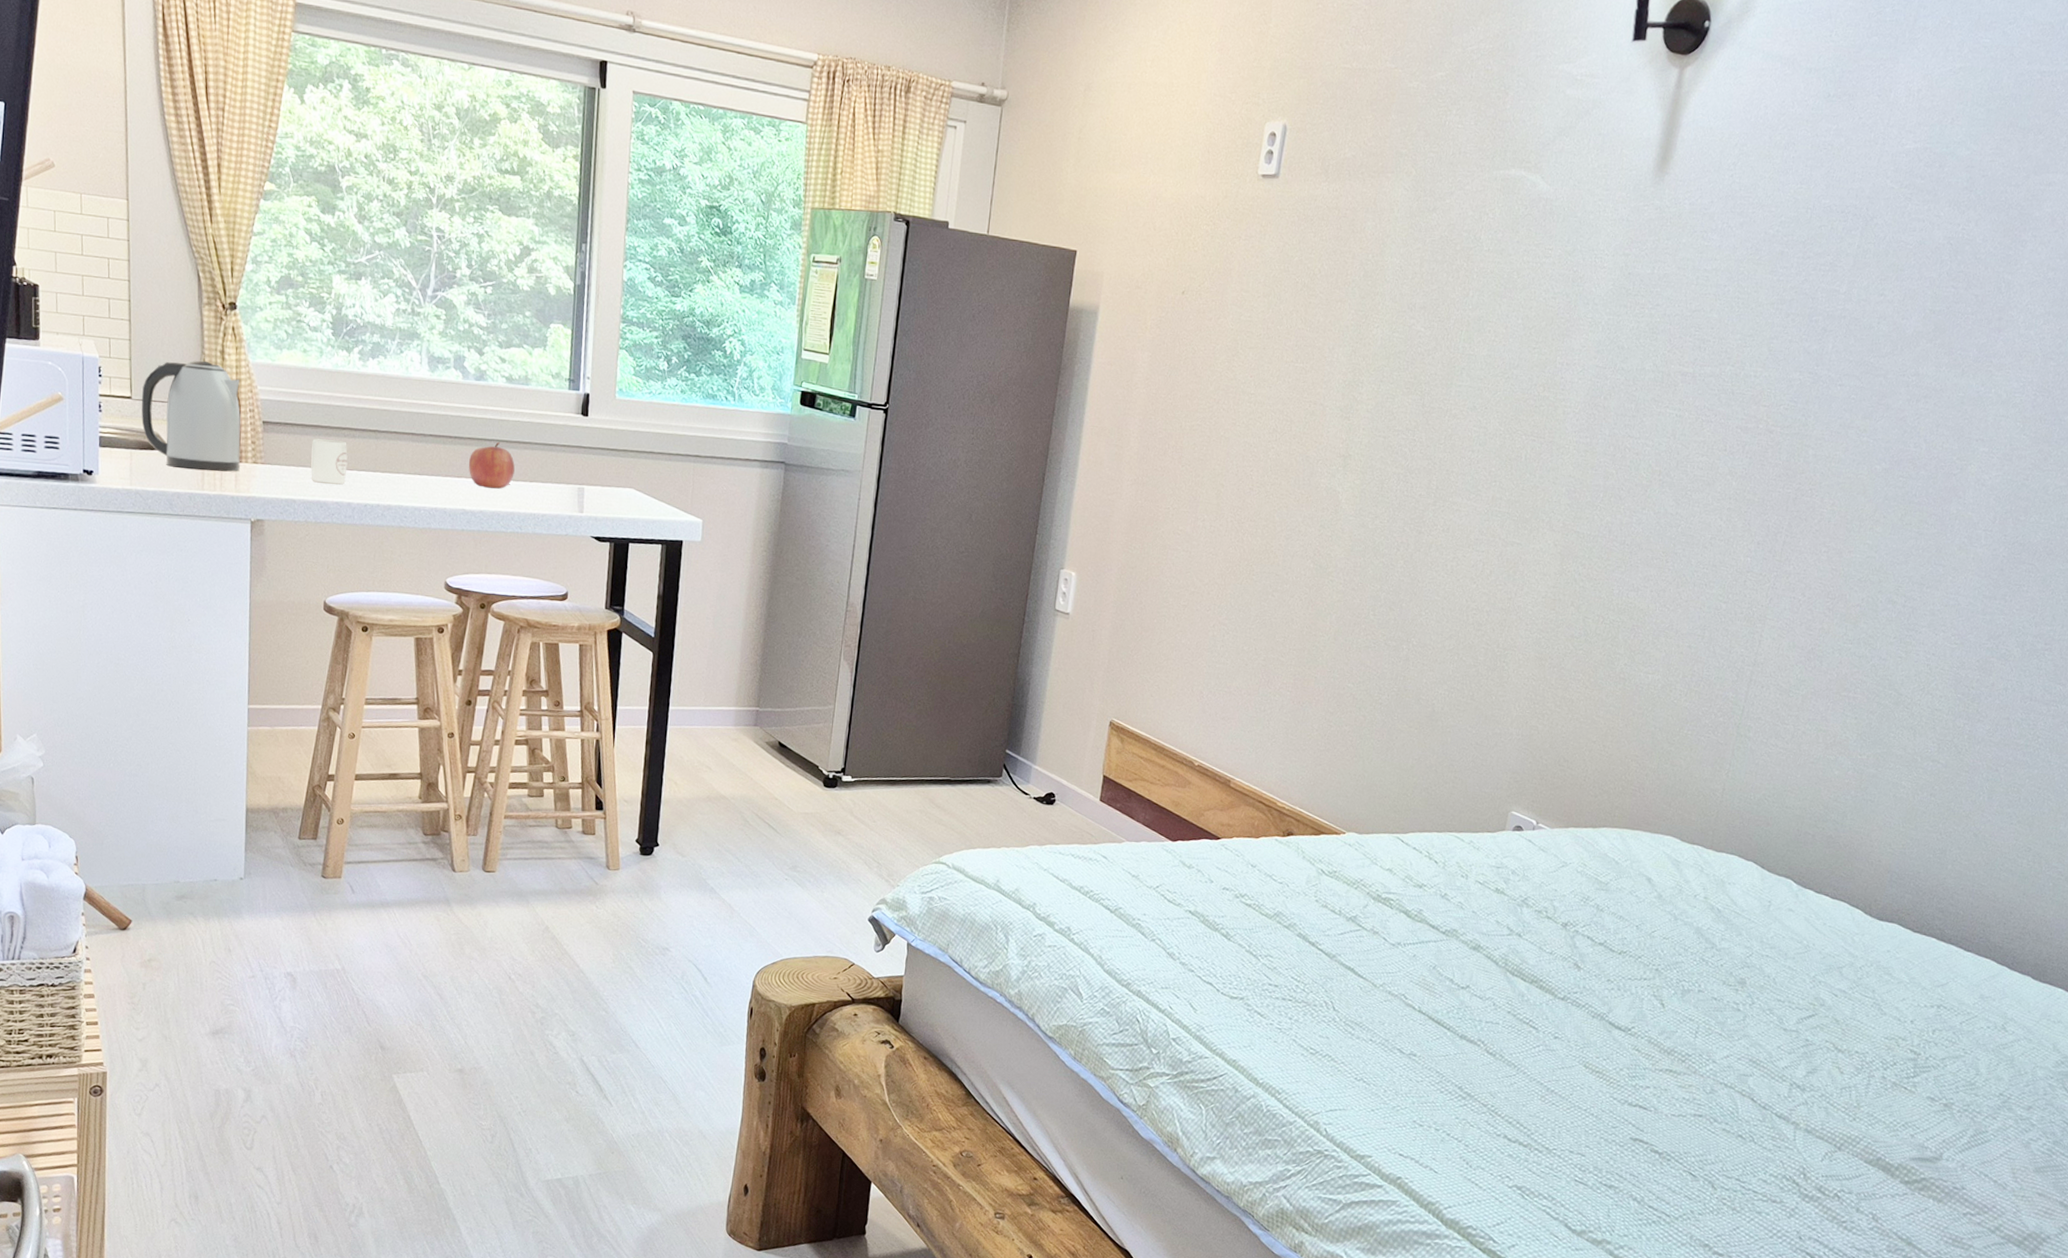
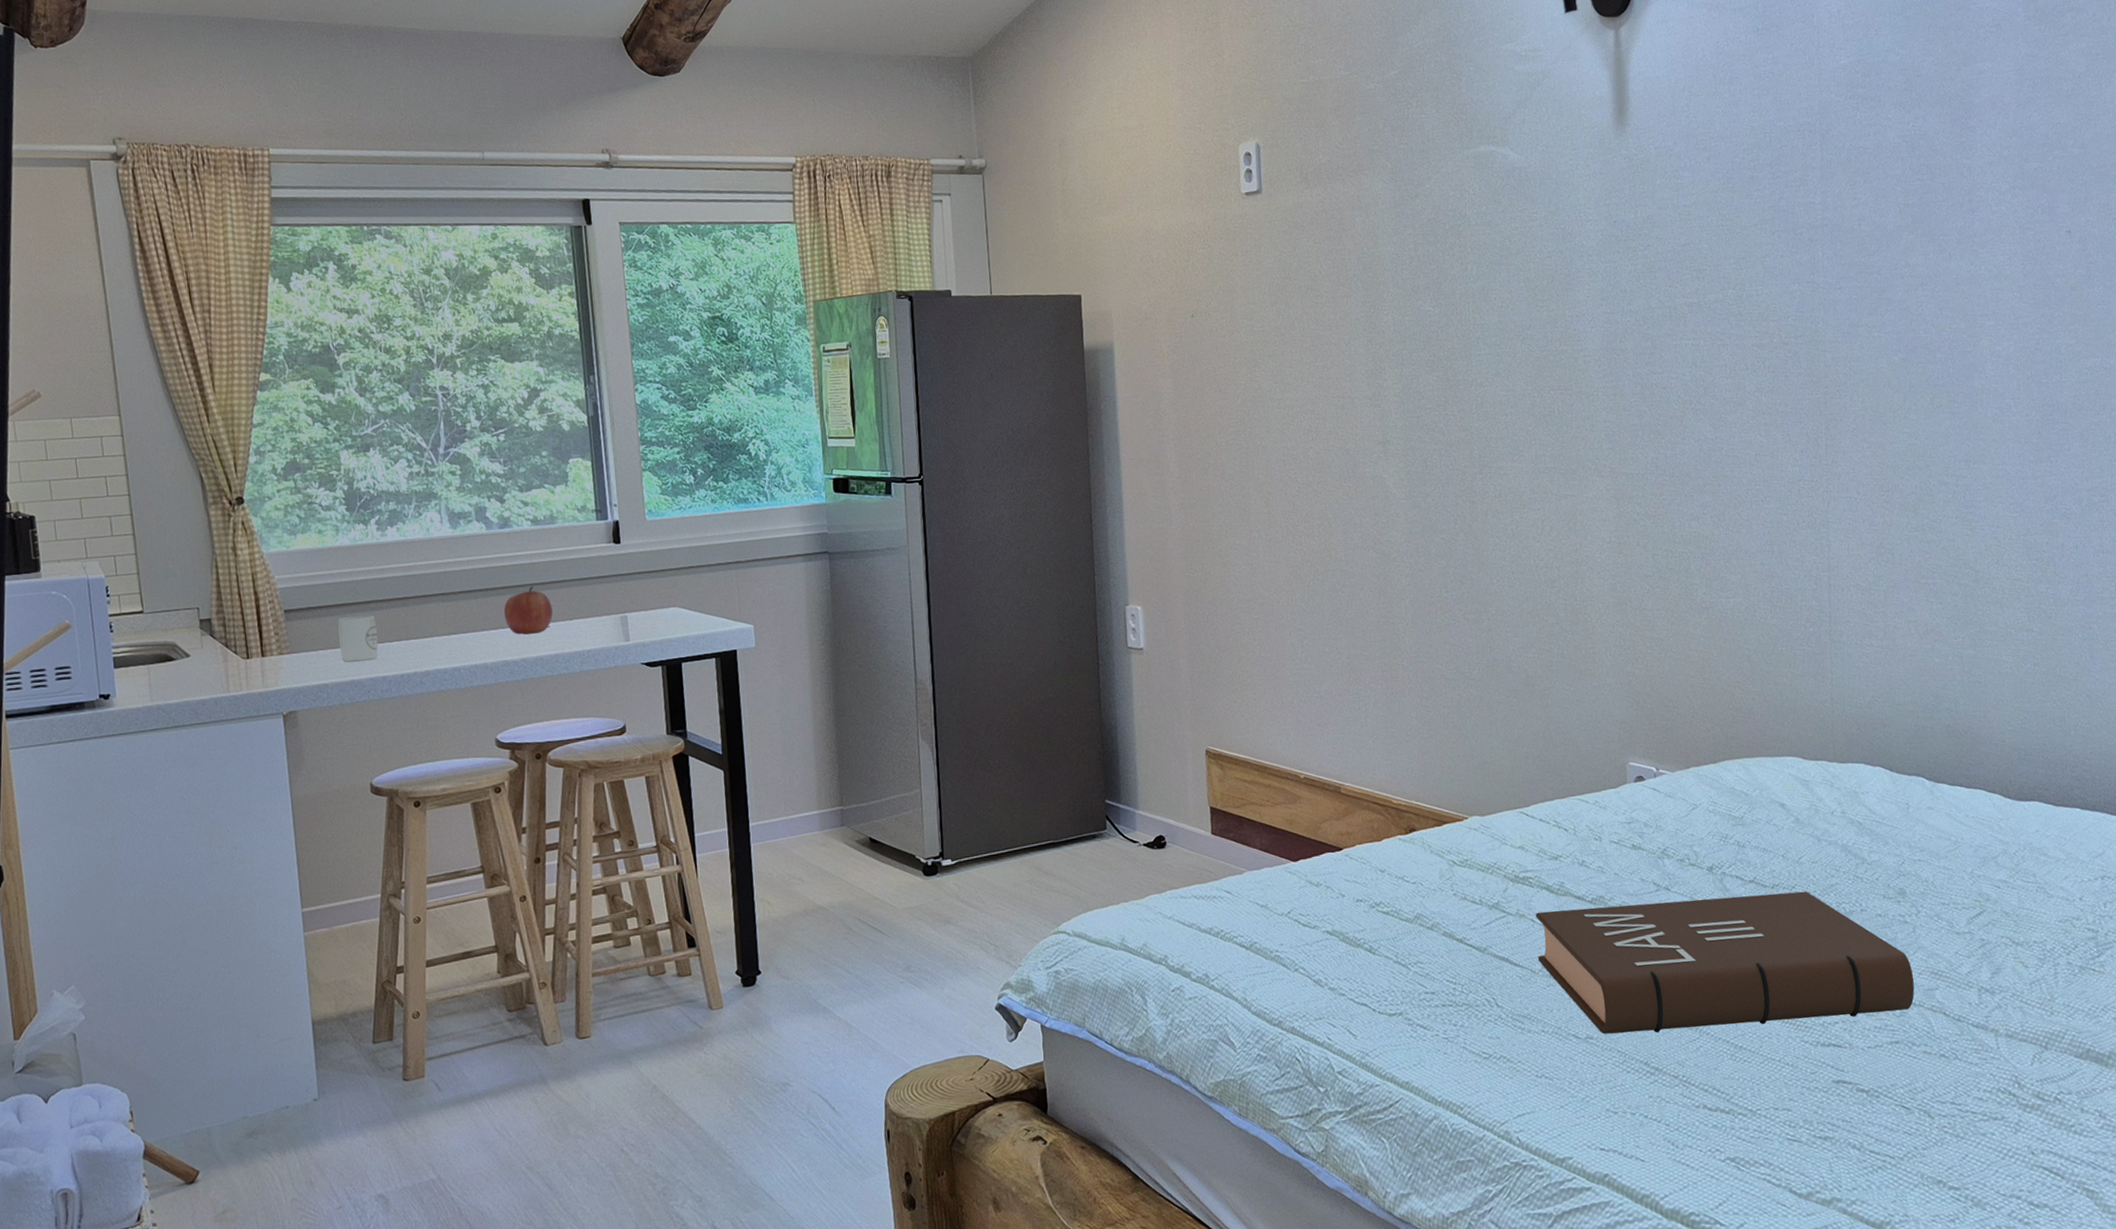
kettle: present [141,360,241,472] -> none [153,560,265,675]
book: none [1382,932,1733,1089] -> present [1535,891,1915,1035]

